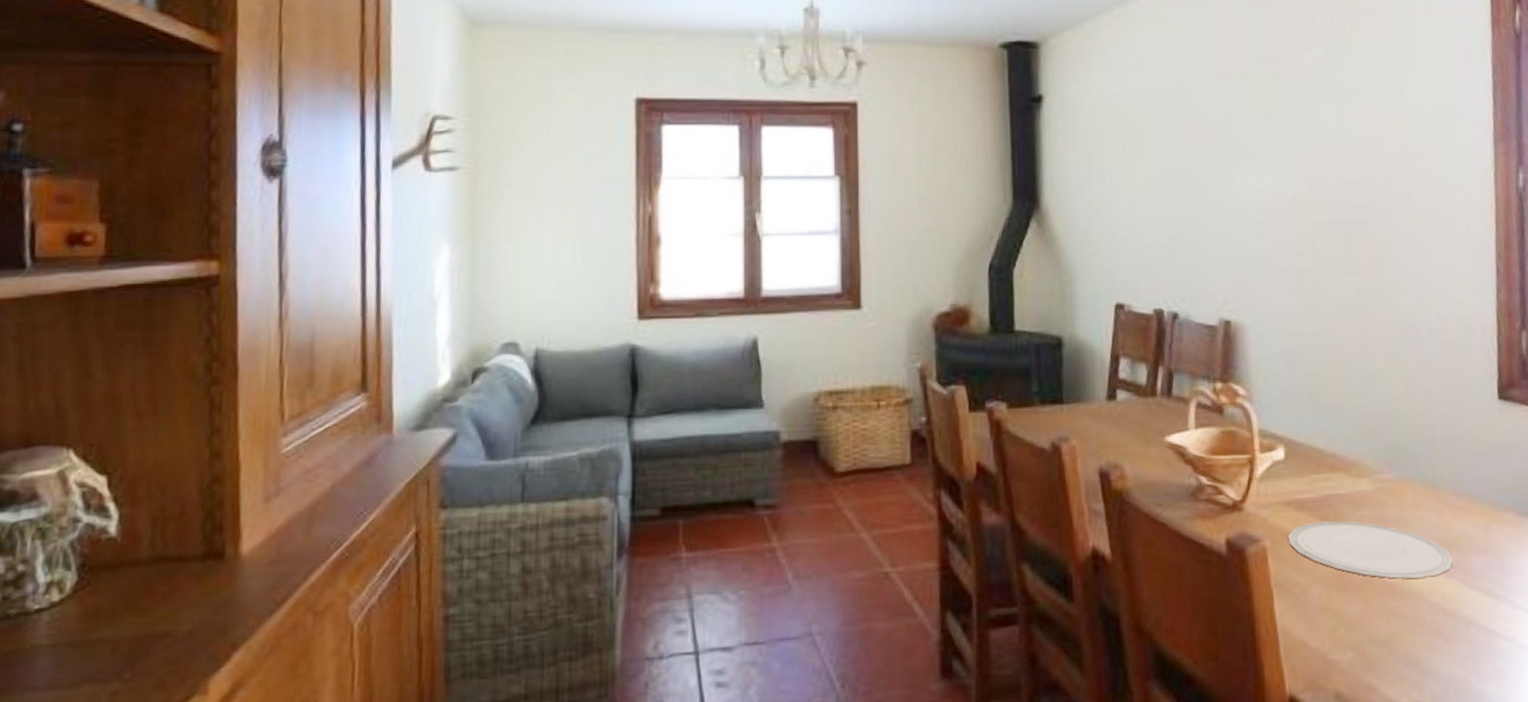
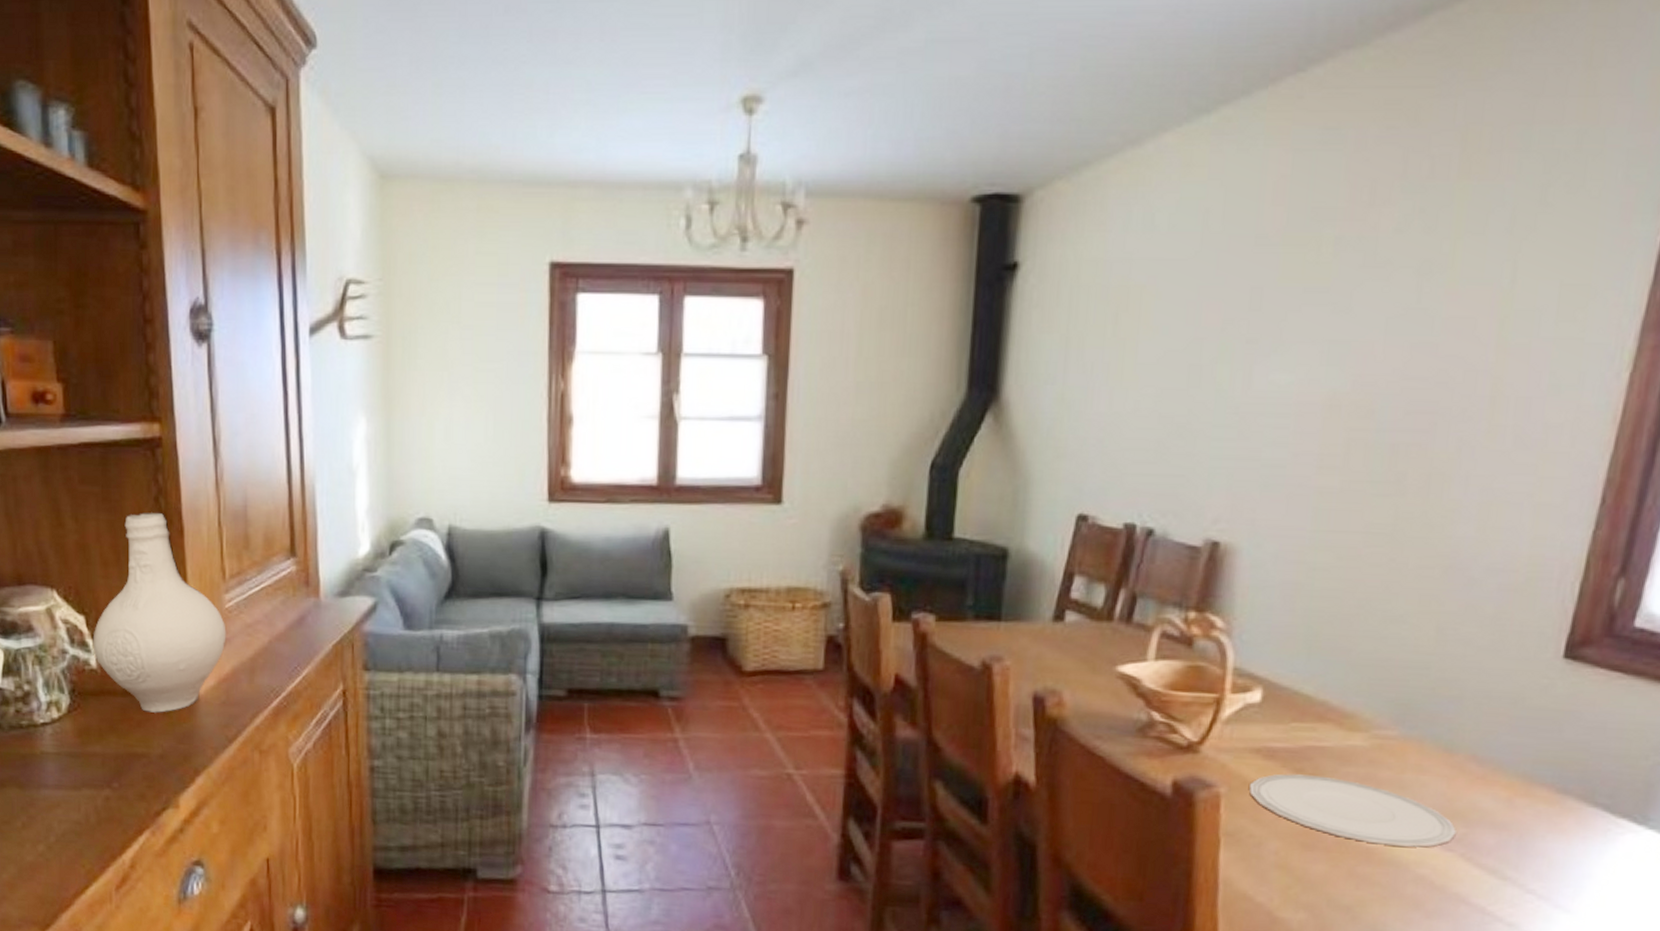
ceramic jug: none [114,355,282,582] -> present [93,513,226,713]

